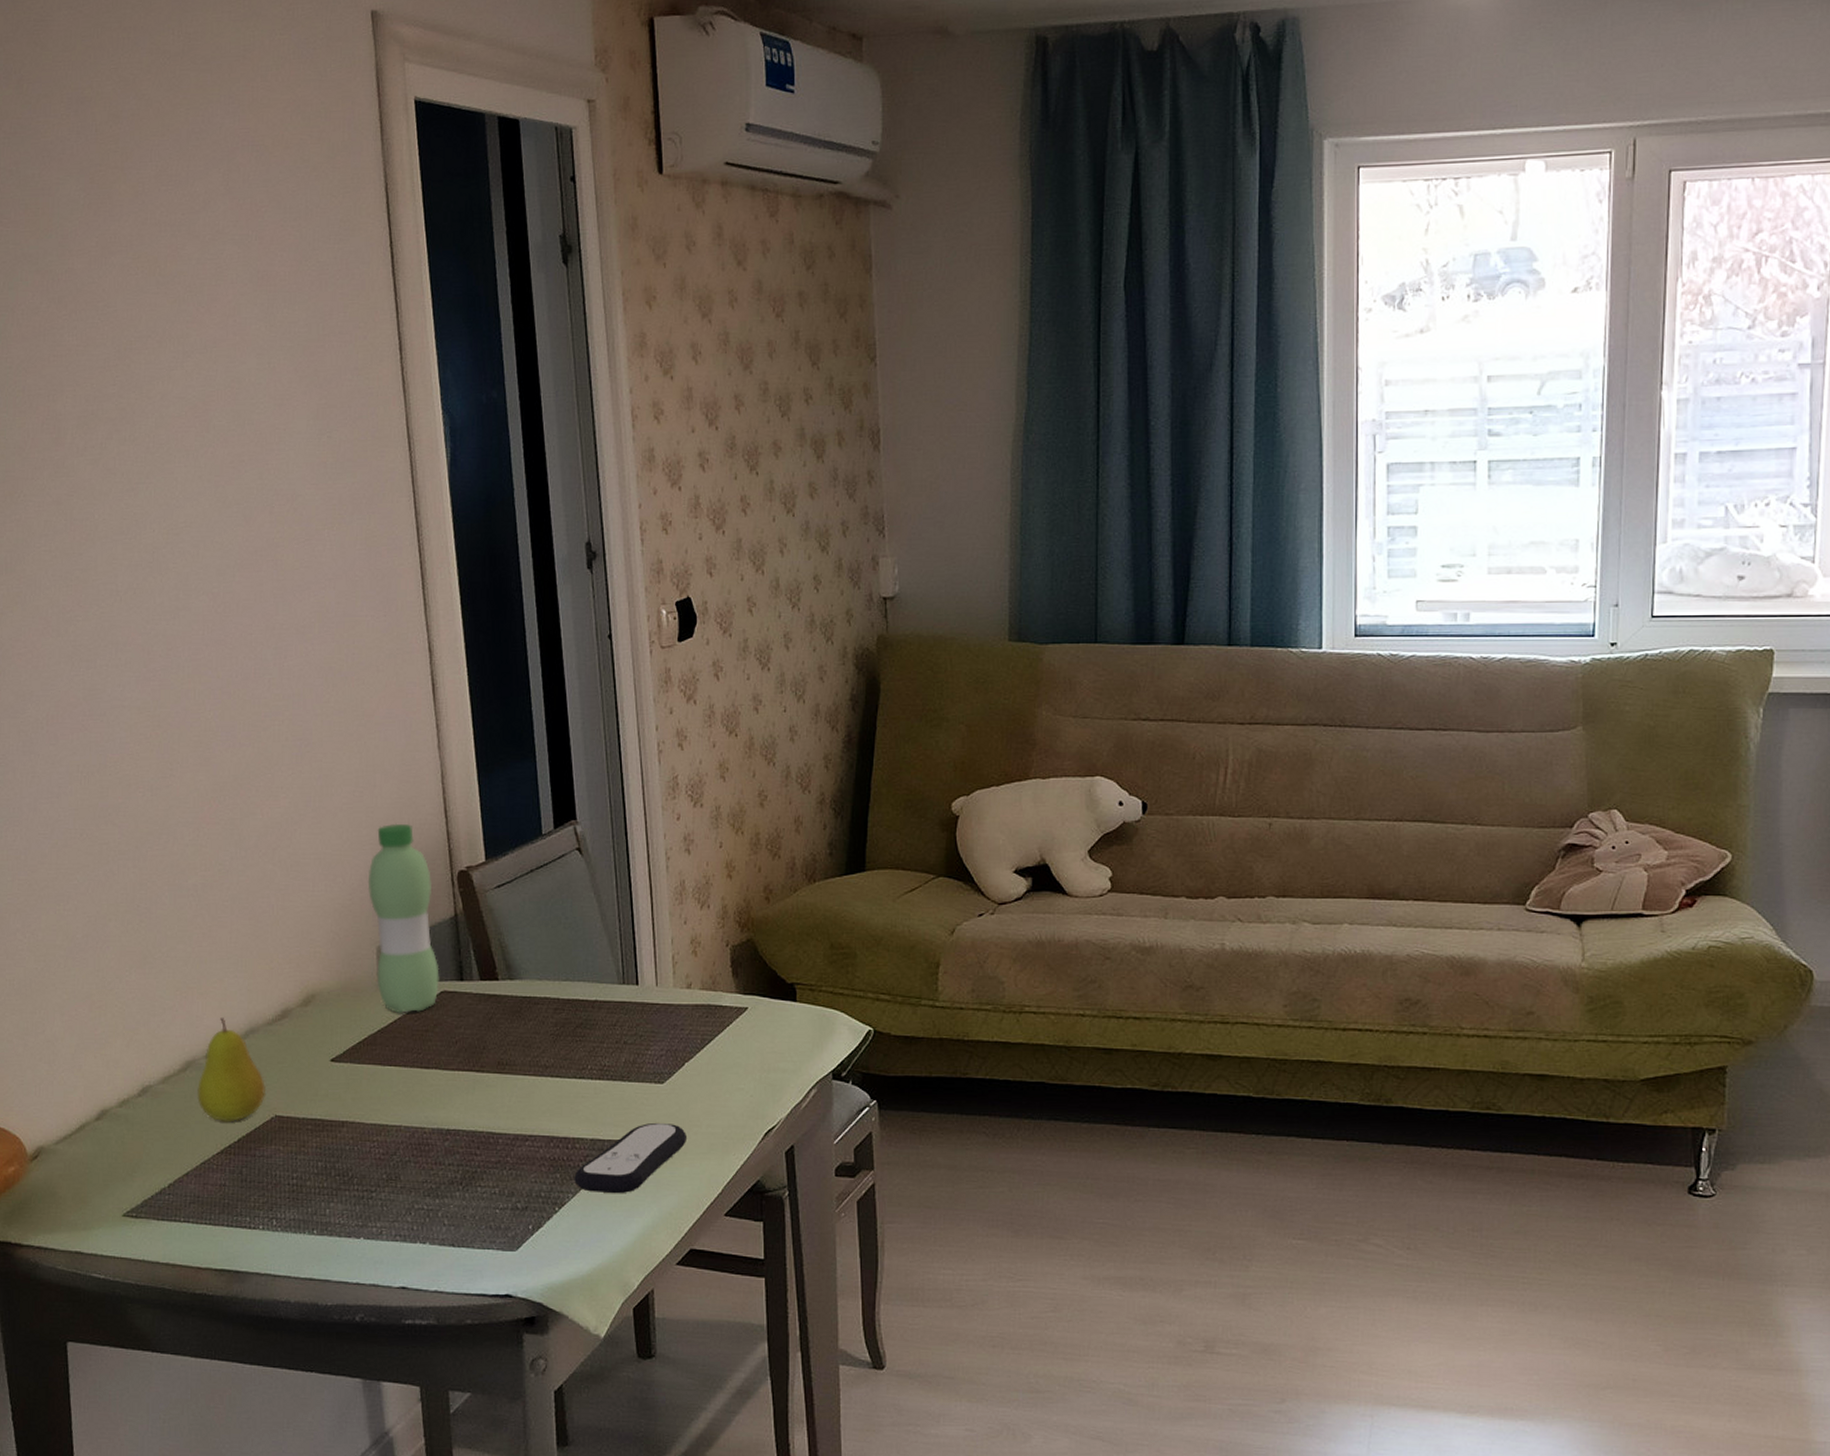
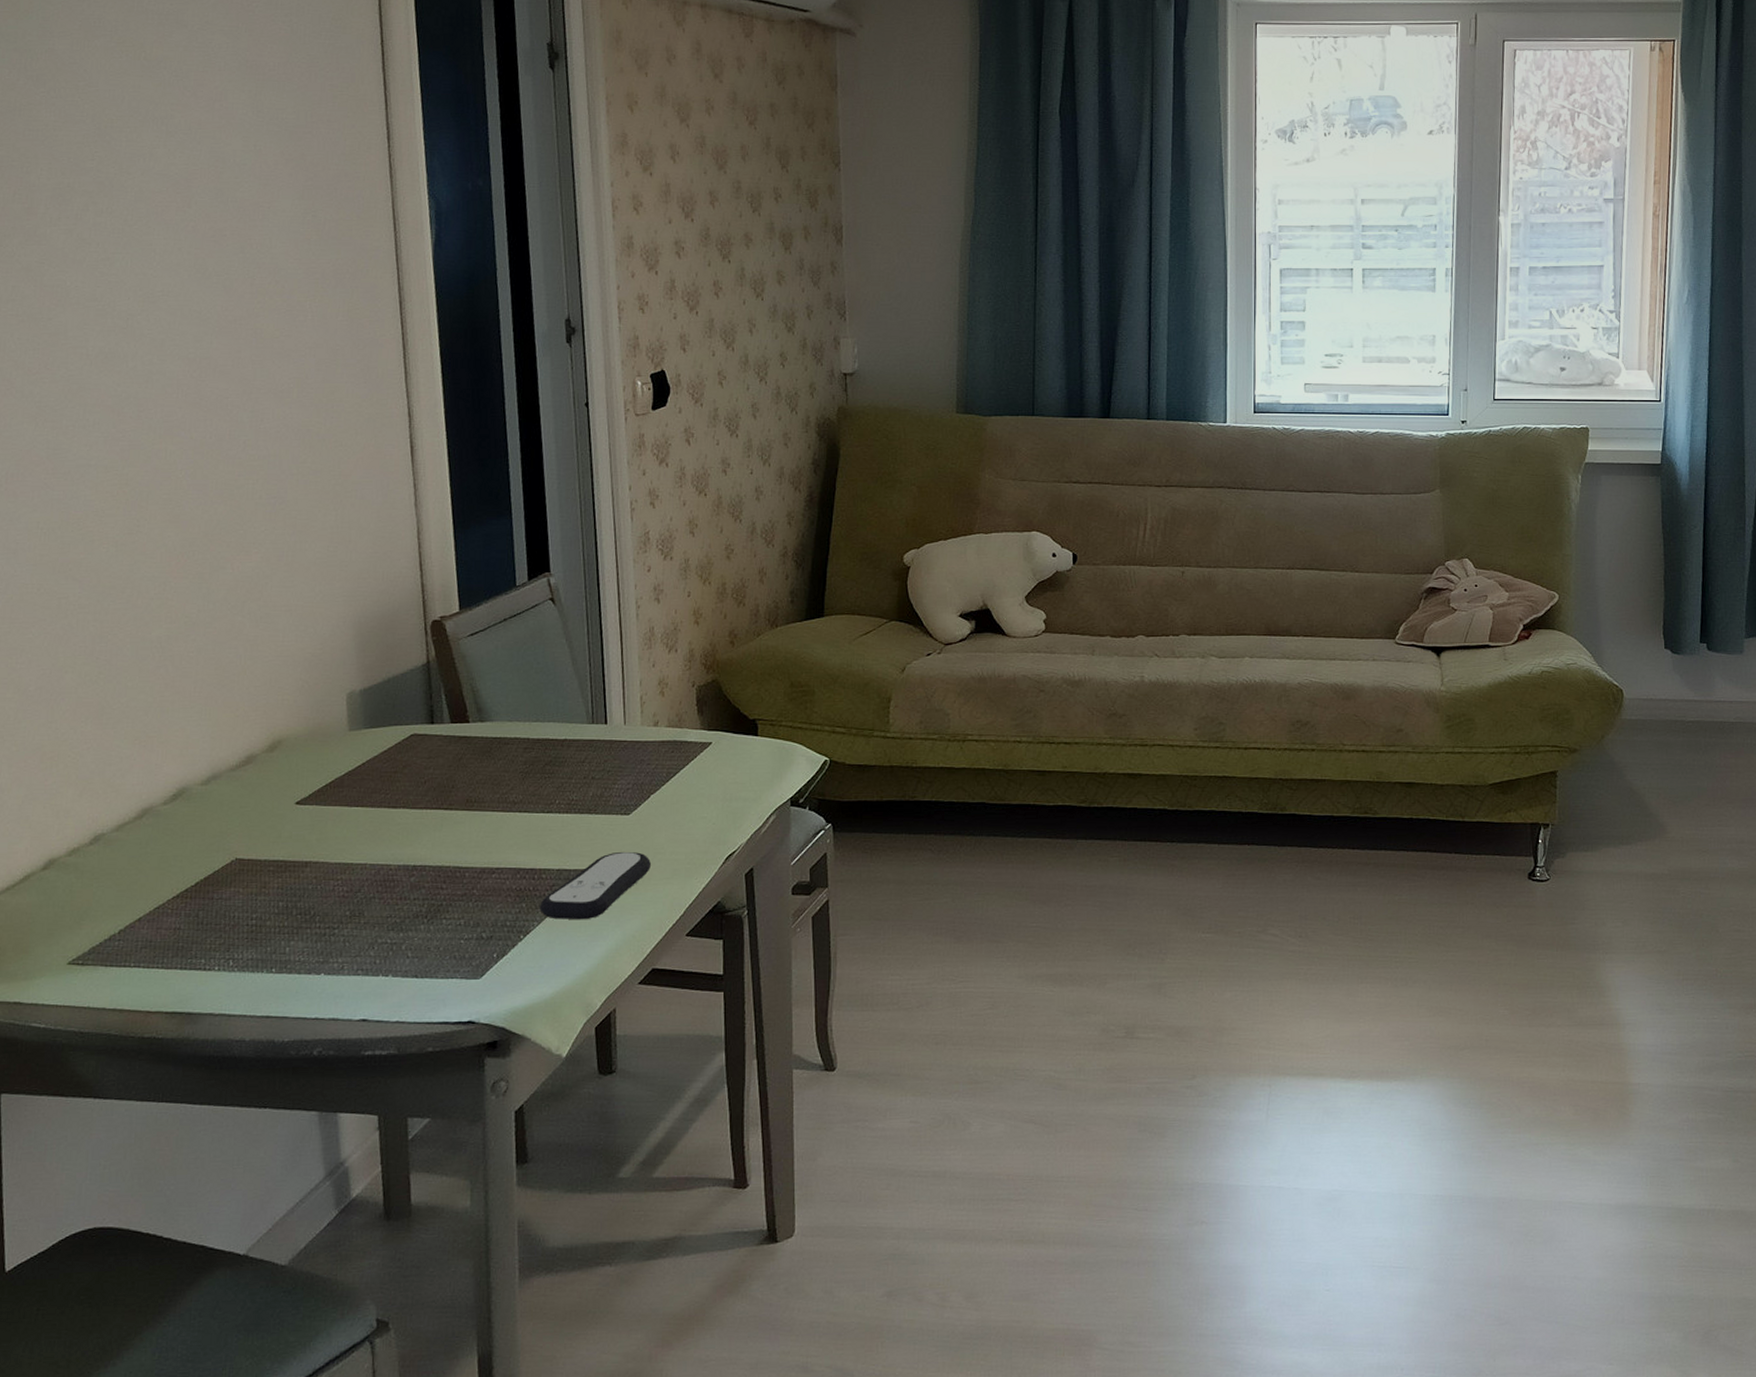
fruit: present [197,1018,267,1123] -> none [153,765,227,867]
water bottle: present [367,823,440,1013] -> none [339,576,410,756]

